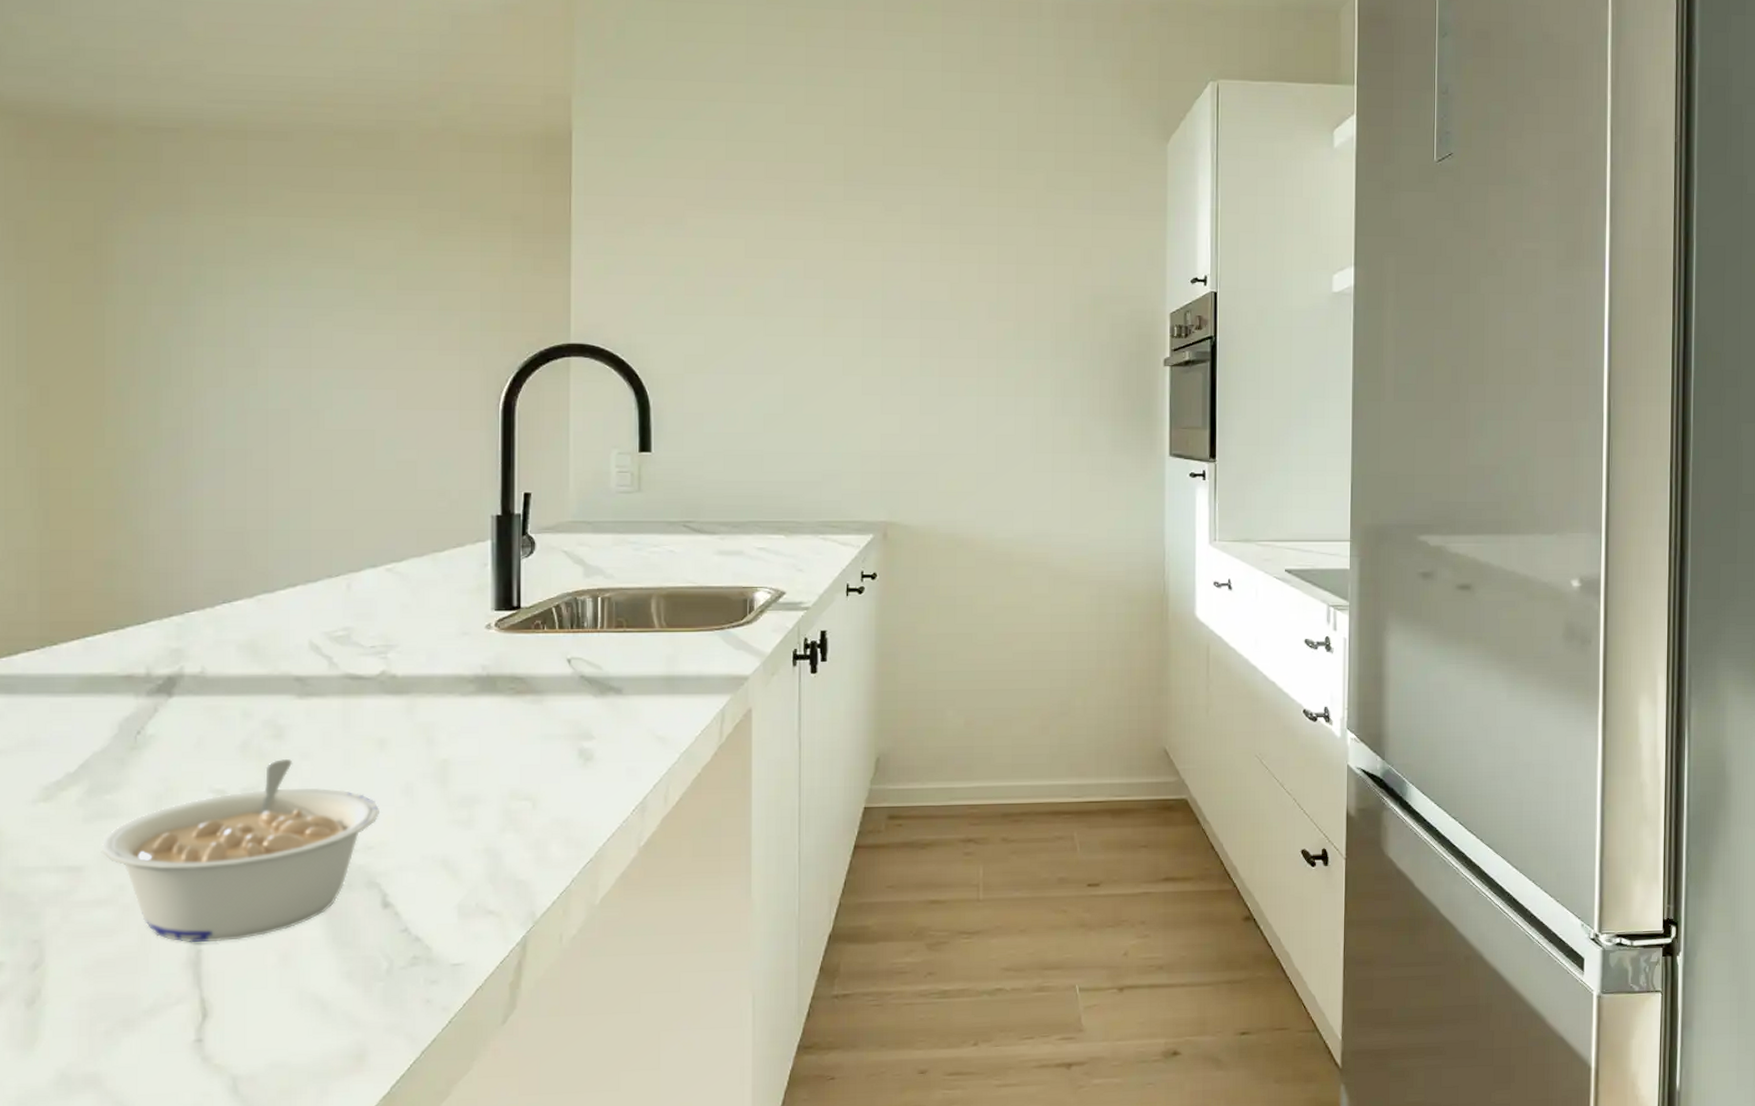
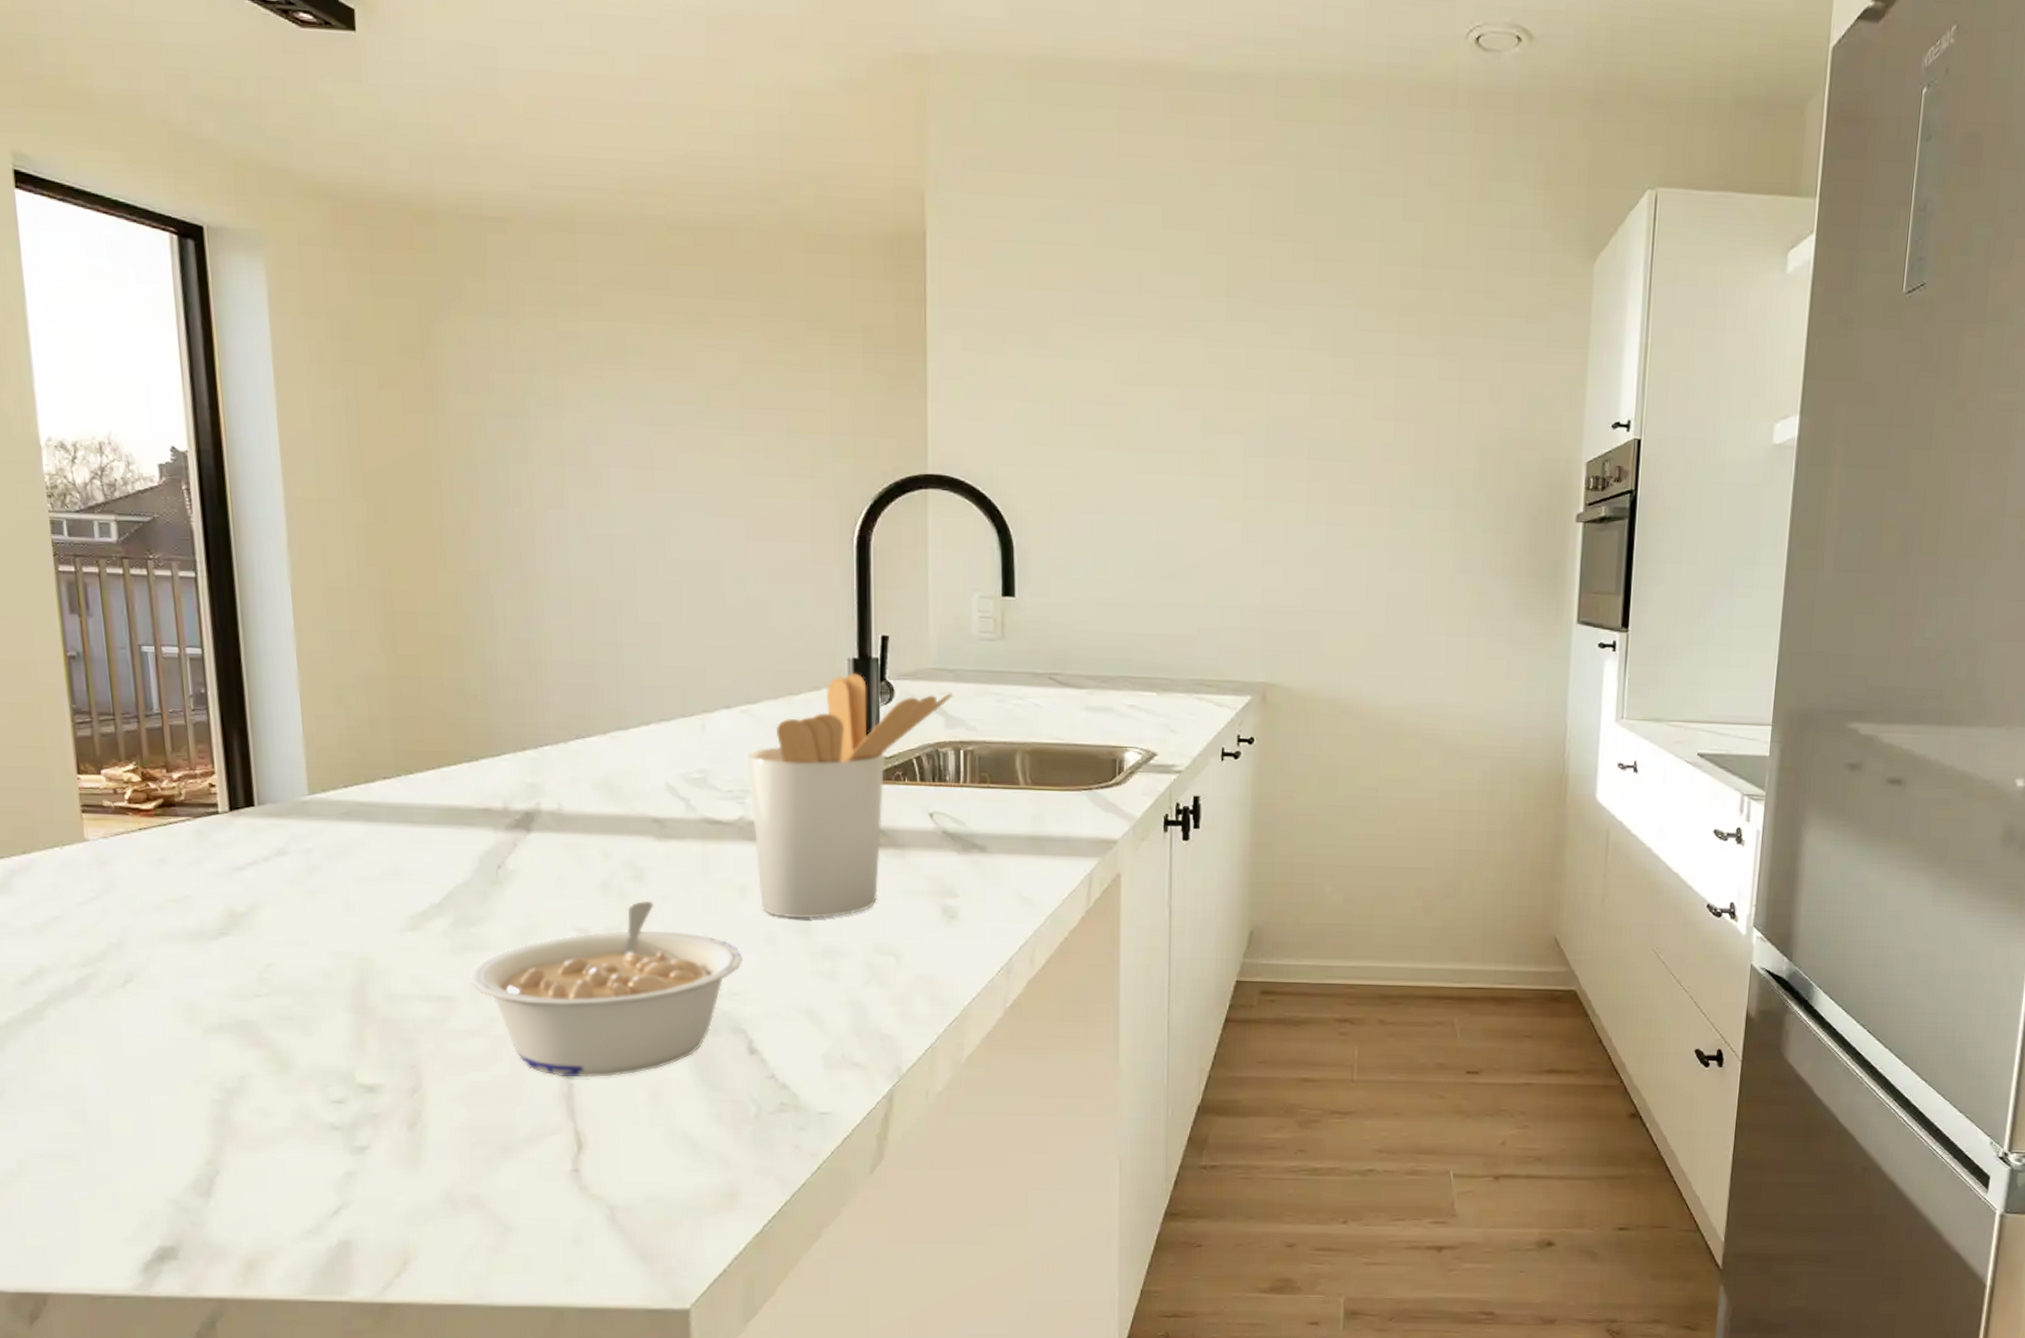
utensil holder: none [390,529,591,768] -> present [747,673,952,919]

